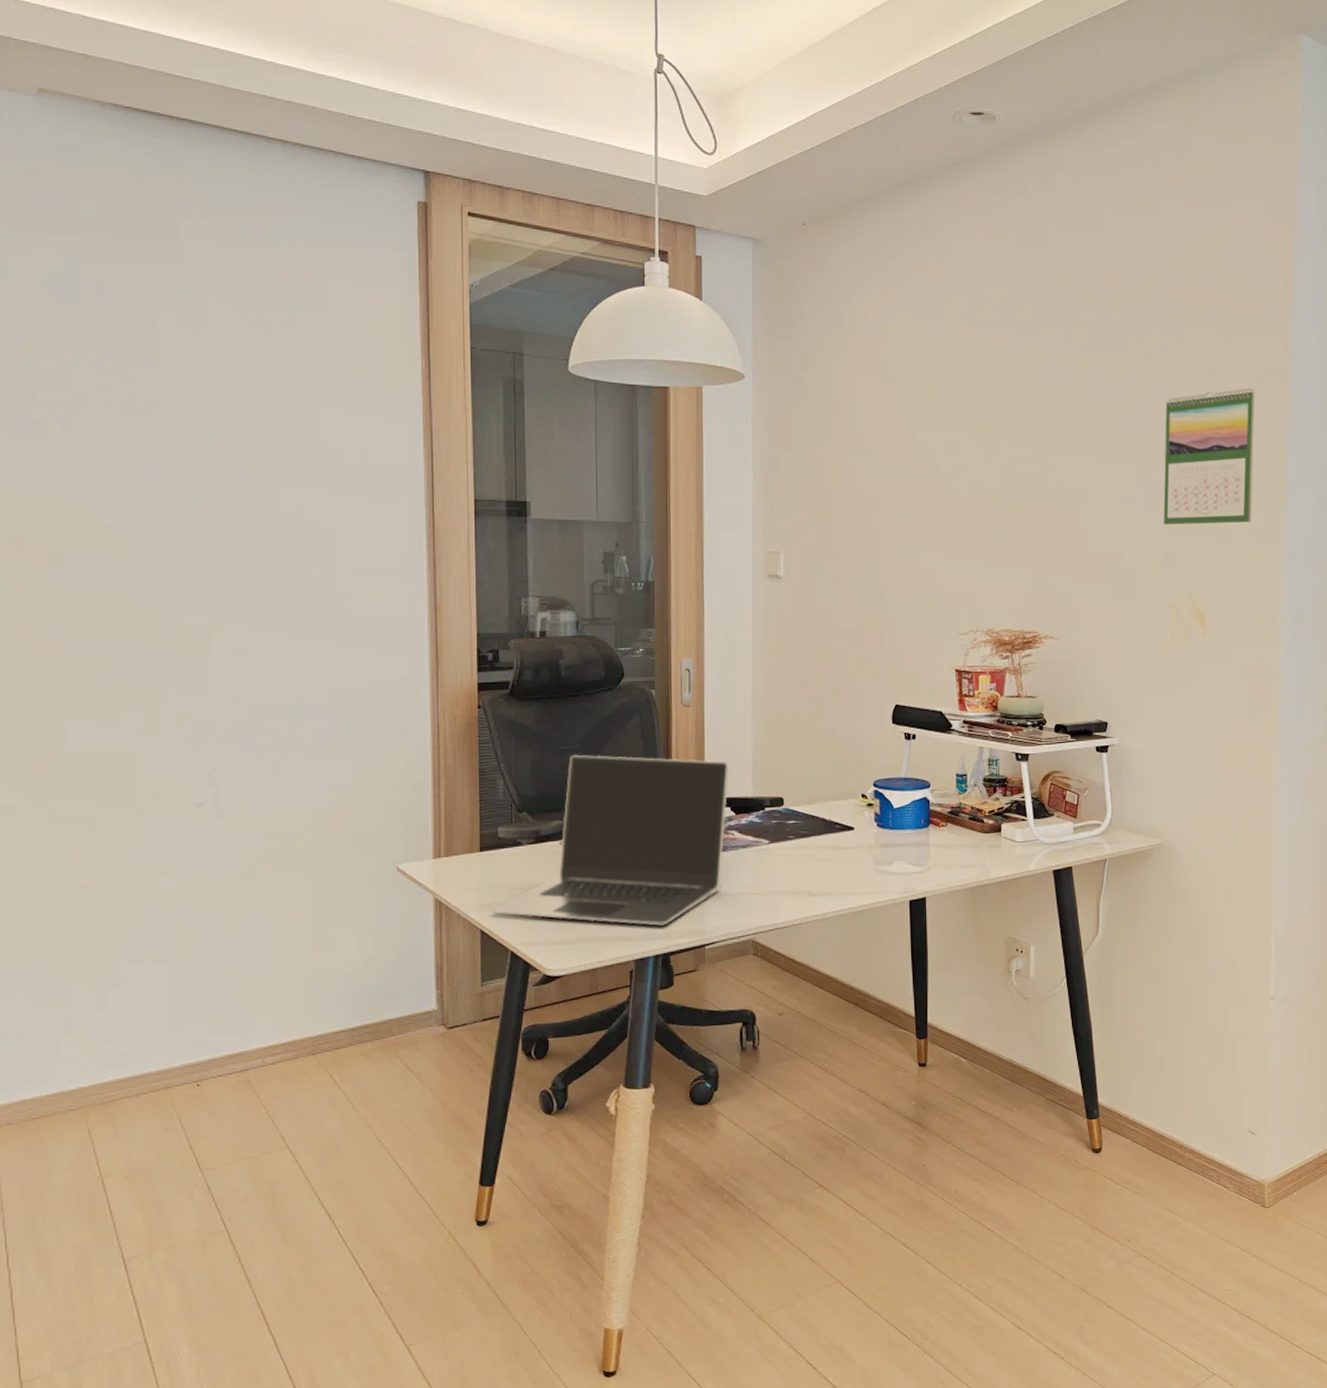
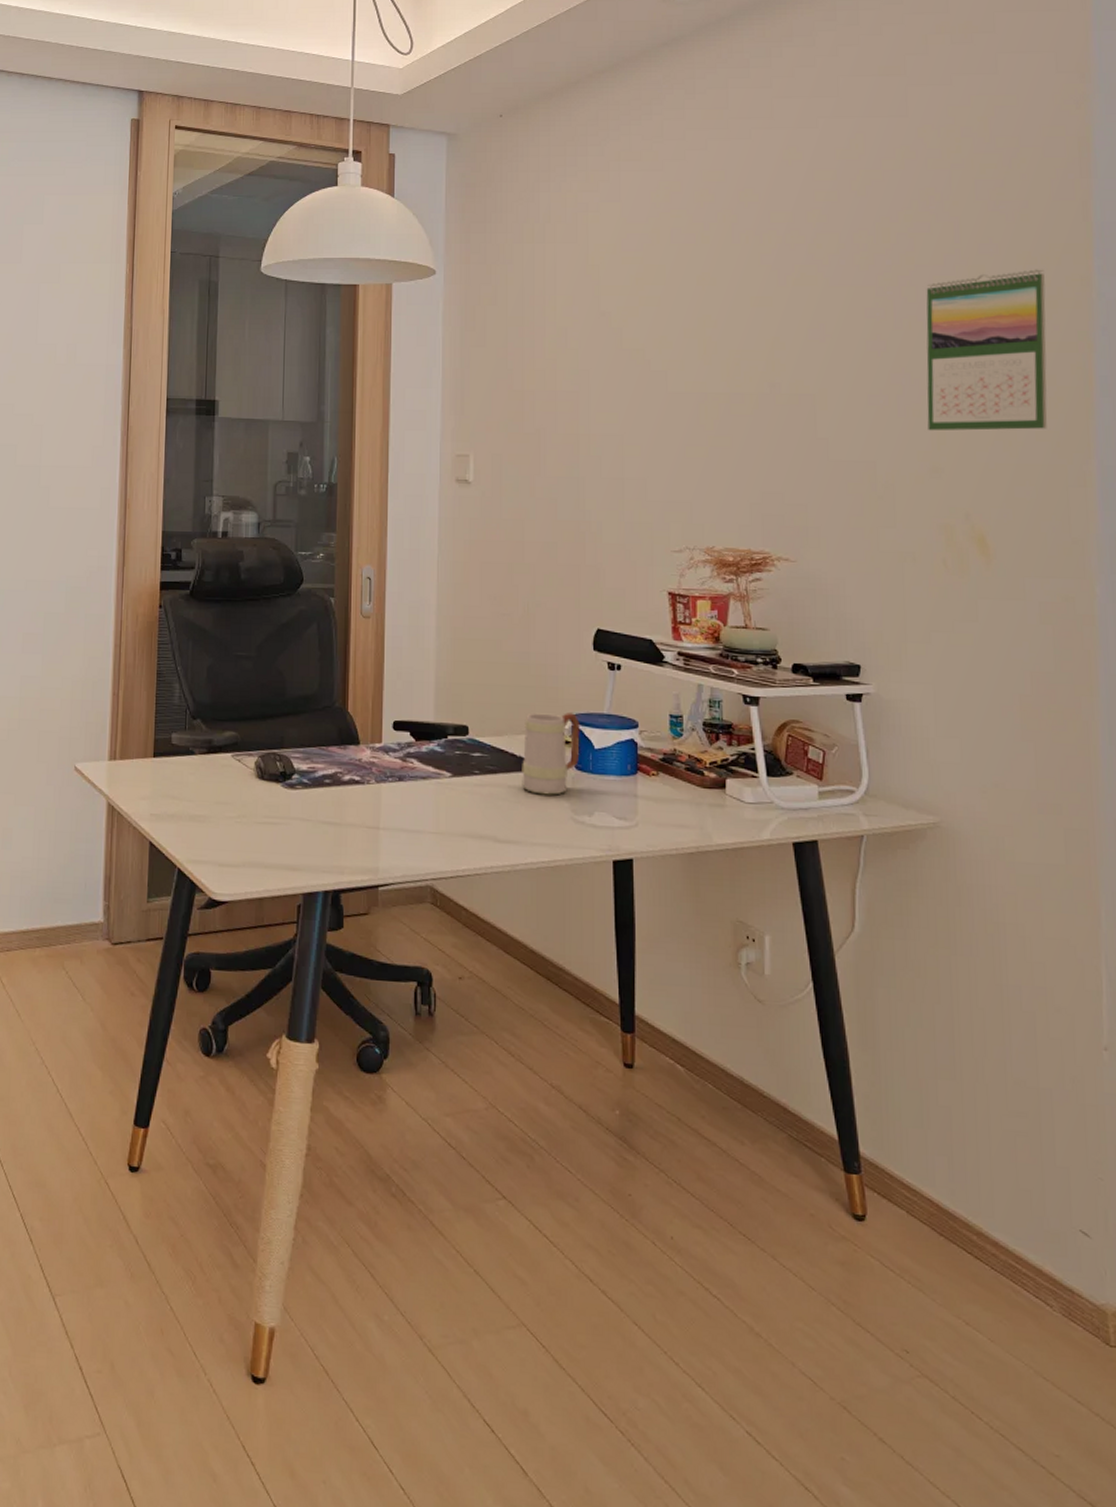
laptop: present [491,754,730,926] -> none [160,662,410,858]
mug: none [831,779,881,852] -> present [522,713,580,795]

